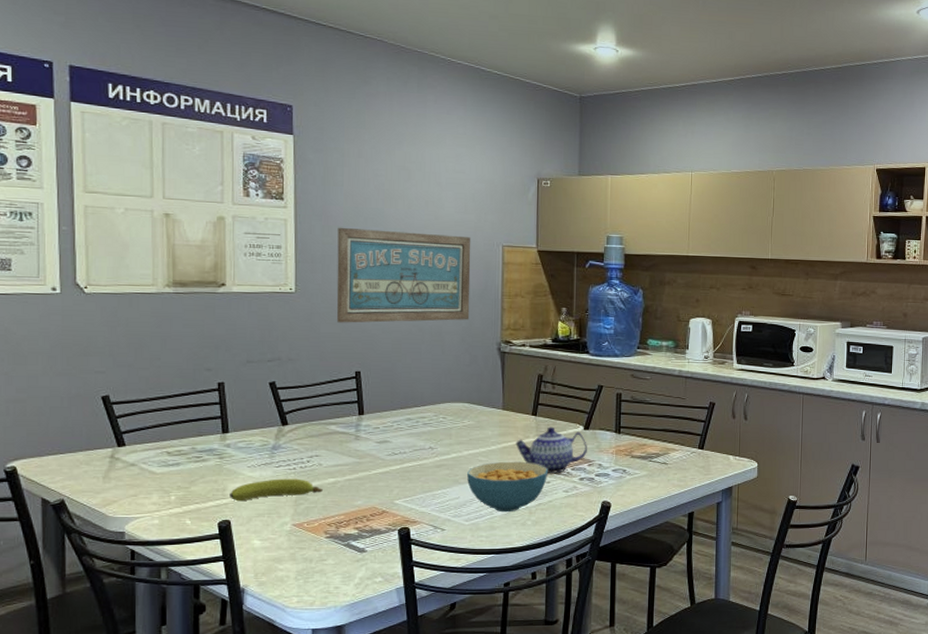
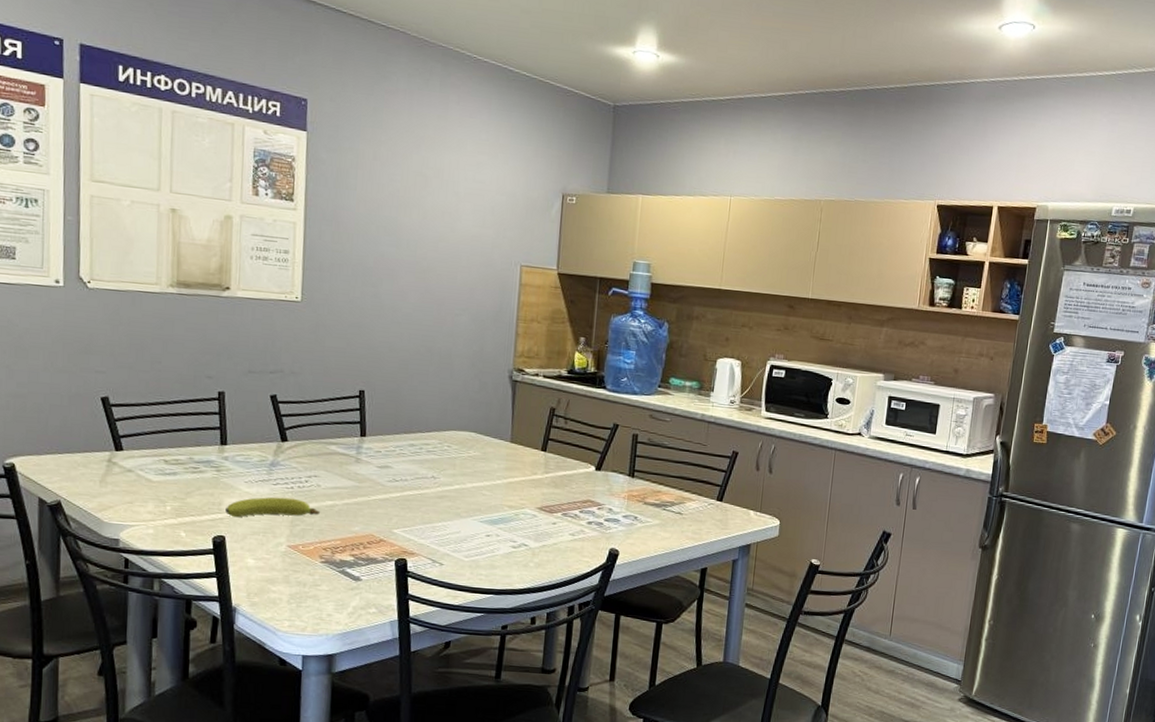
wall art: present [336,227,471,323] -> none [343,234,488,344]
cereal bowl: present [466,461,549,513] -> none [469,497,555,552]
teapot: present [516,426,587,473] -> none [522,464,598,514]

